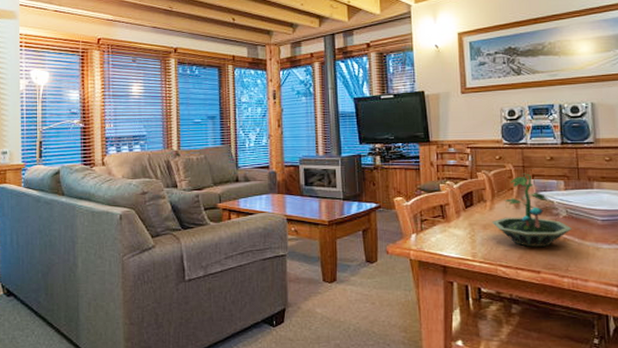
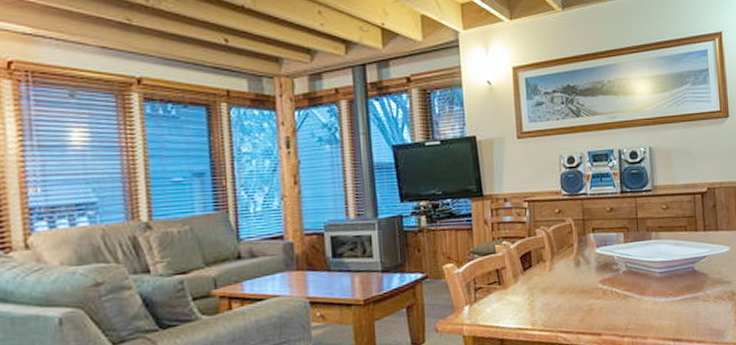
terrarium: present [492,173,572,248] -> none [552,227,632,308]

